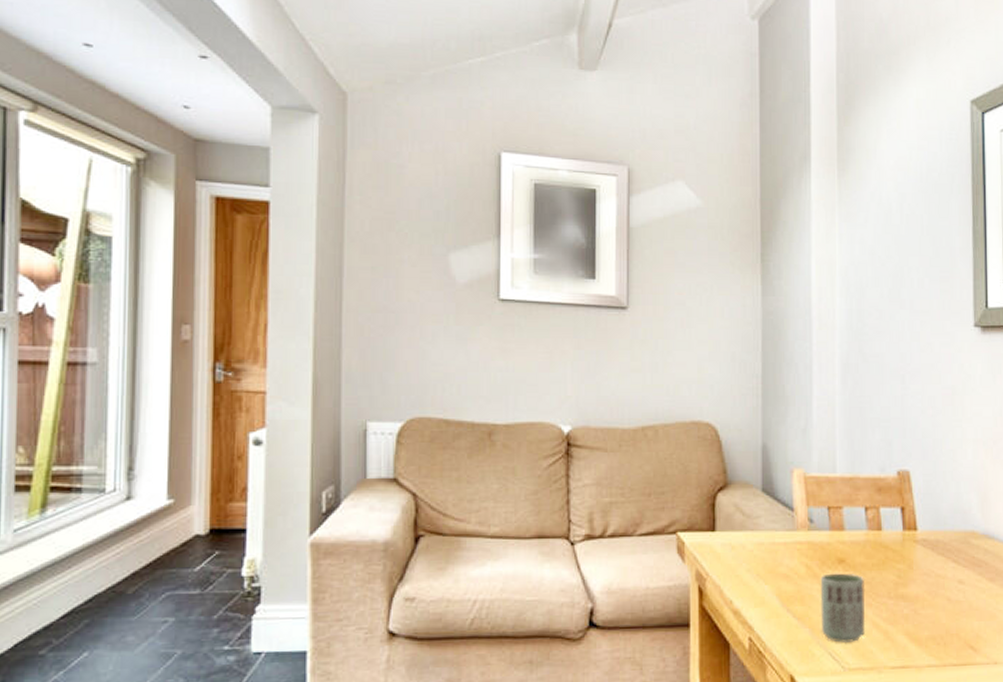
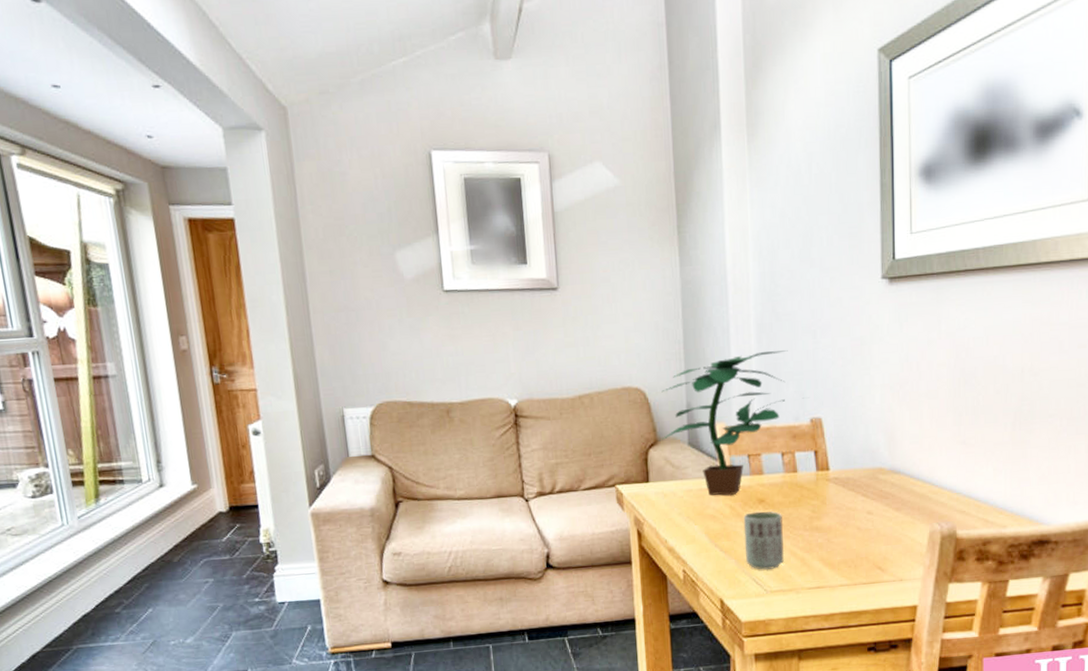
potted plant: none [732,394,891,553] -> present [661,350,804,496]

